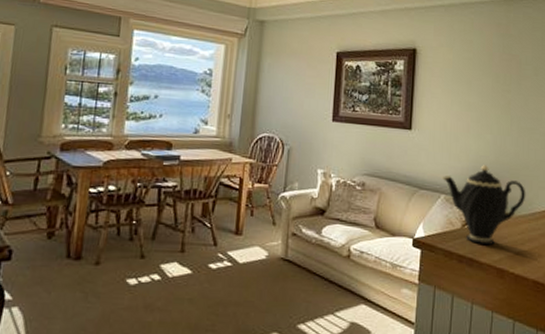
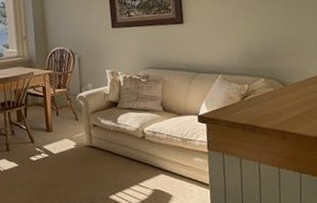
teapot: present [441,165,526,245] -> none [217,43,300,112]

